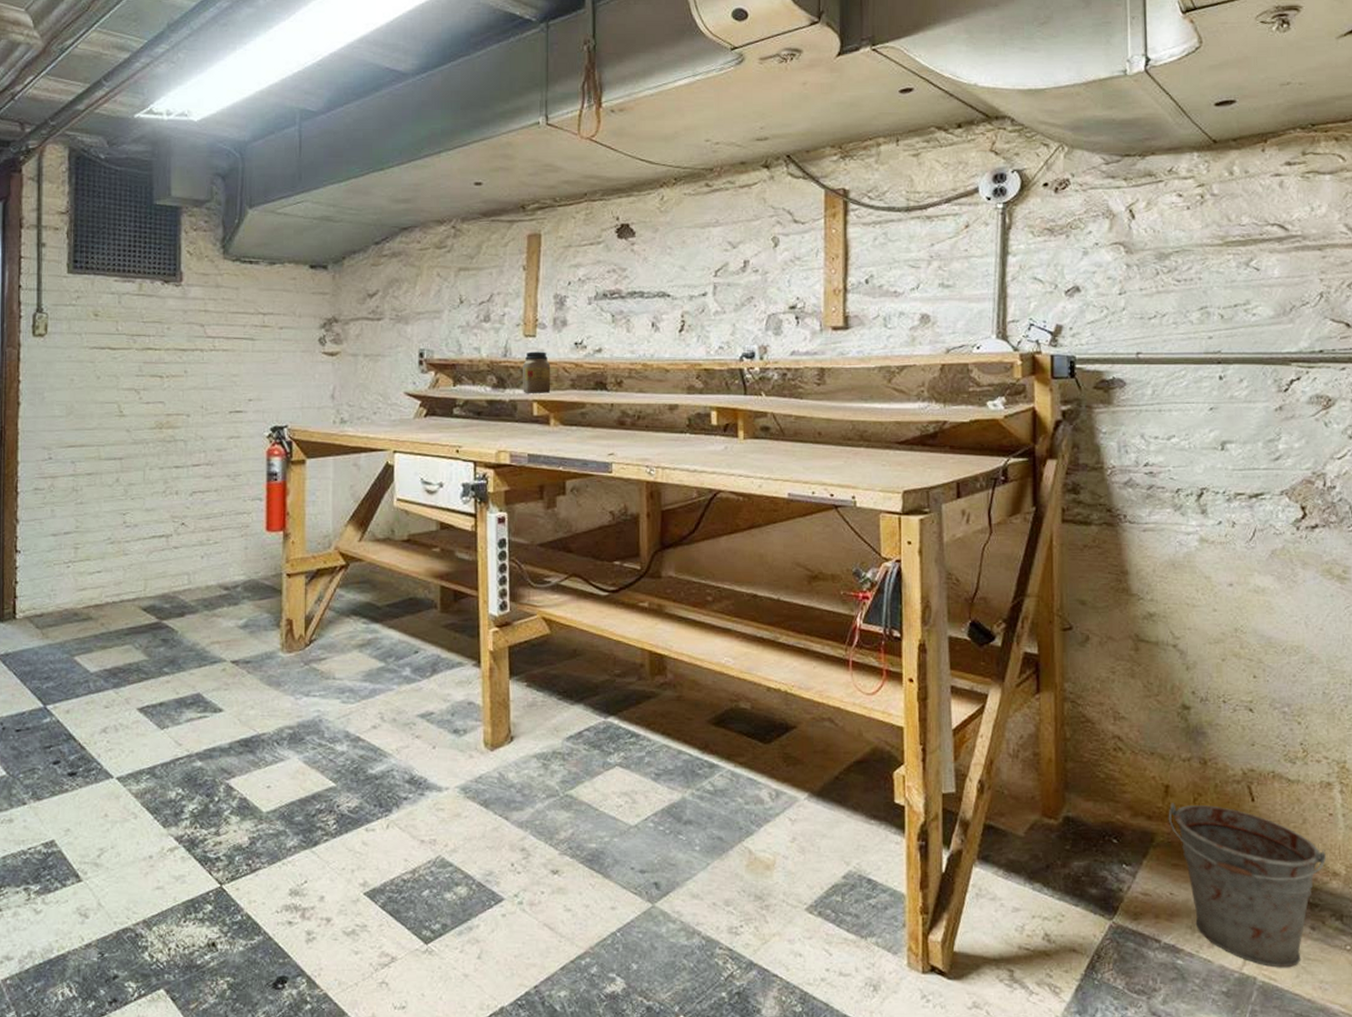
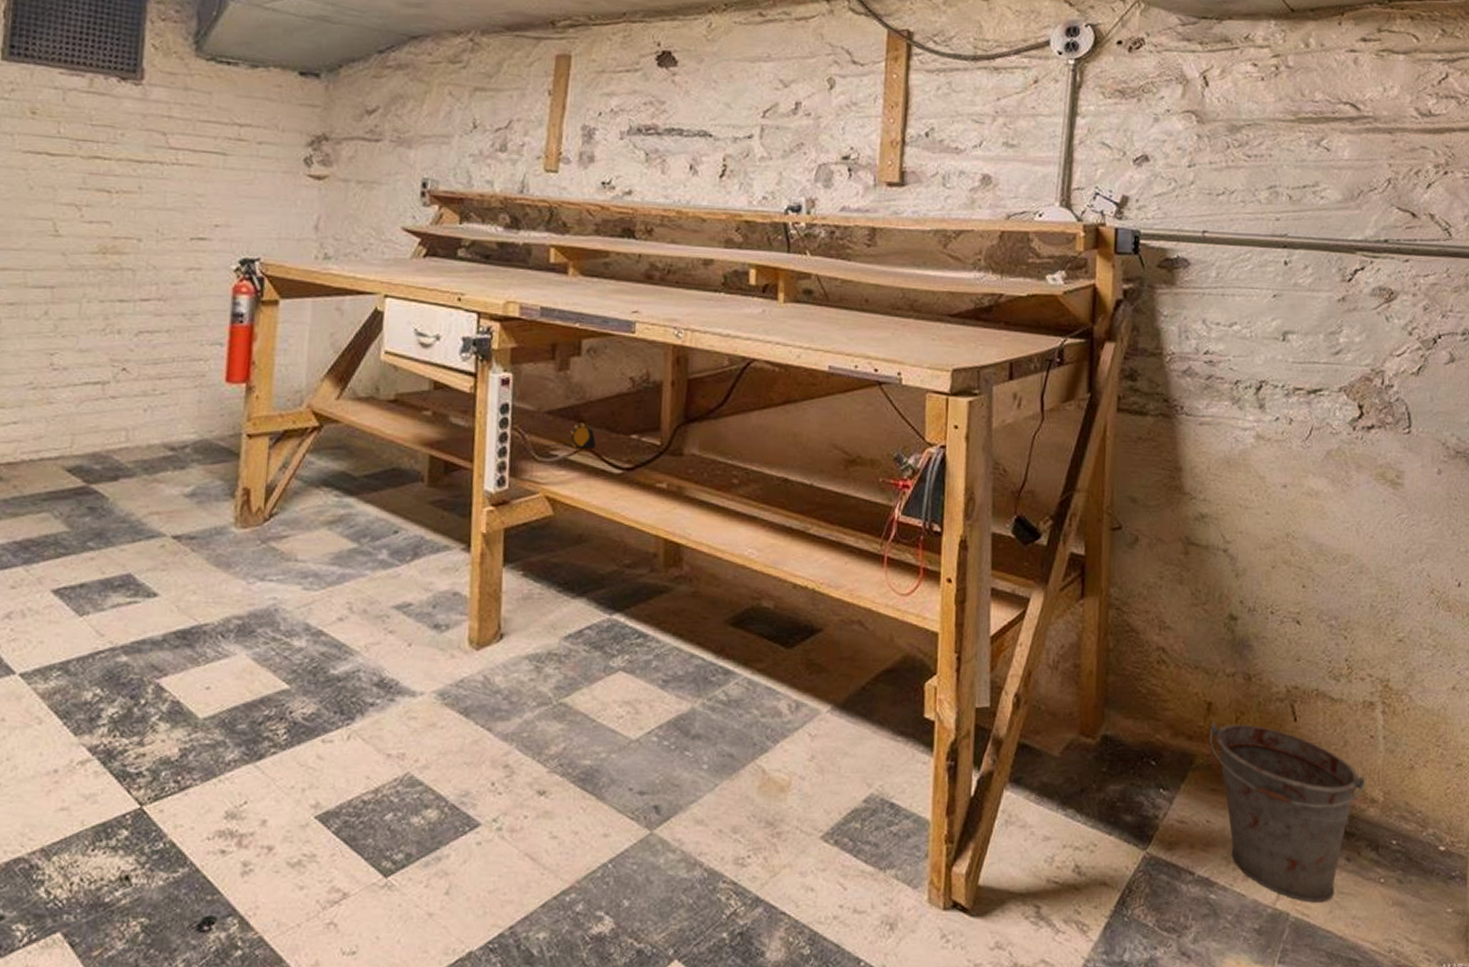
jar: present [523,351,551,394] -> none [539,189,574,239]
tape measure: none [536,552,584,575] -> present [541,422,596,449]

